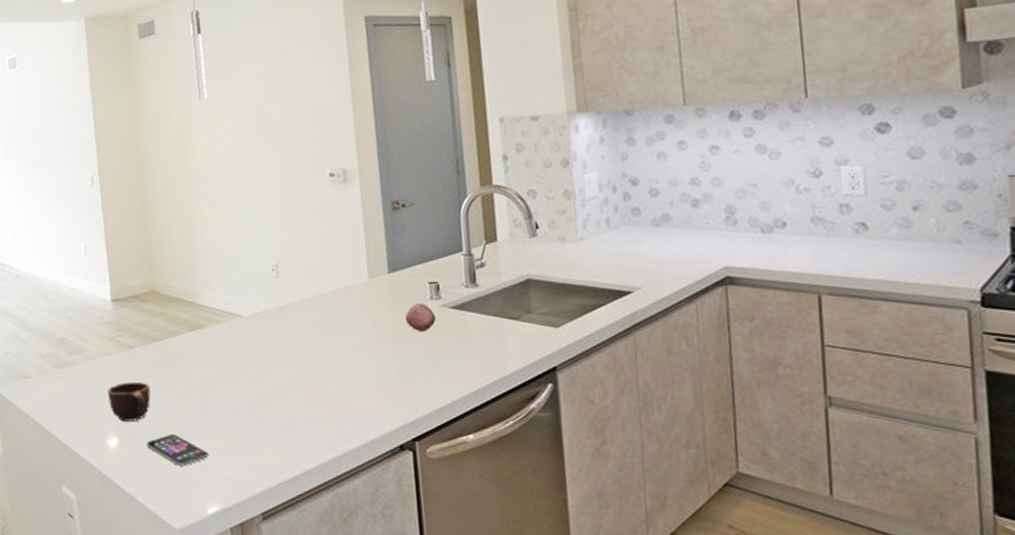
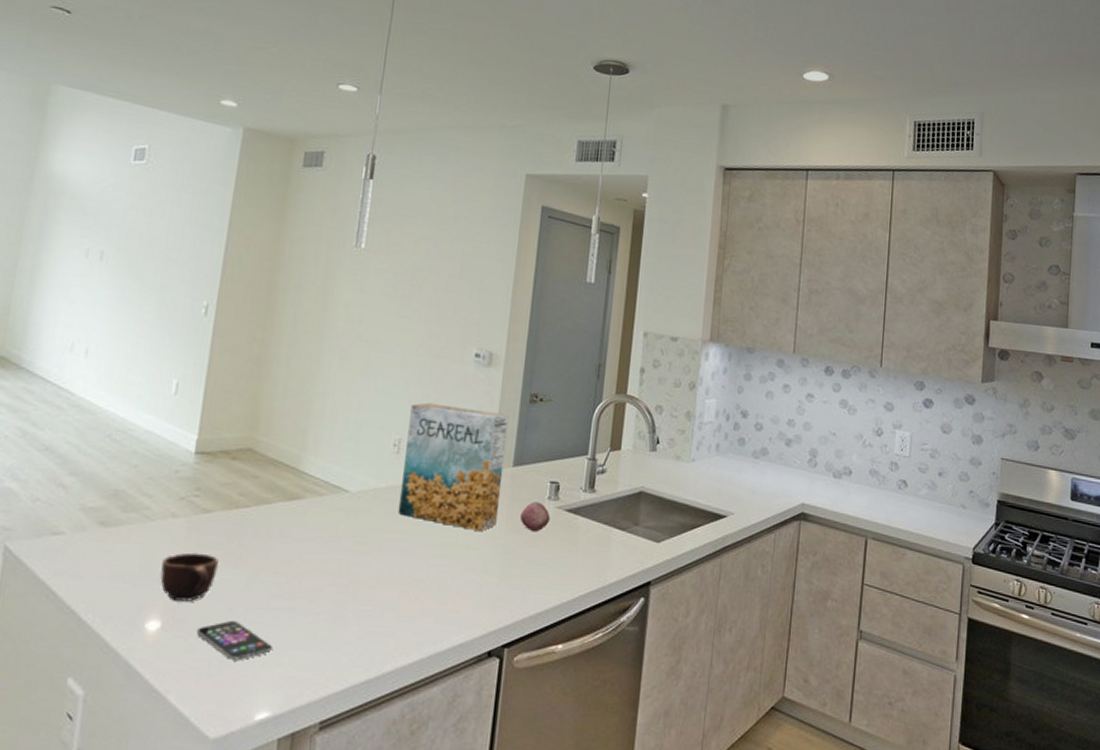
cereal box: none [280,225,383,338] -> present [397,402,509,532]

